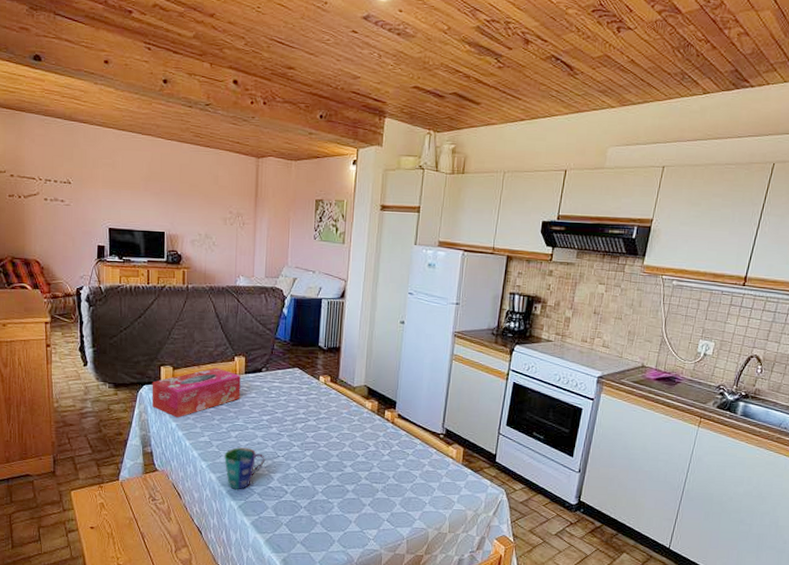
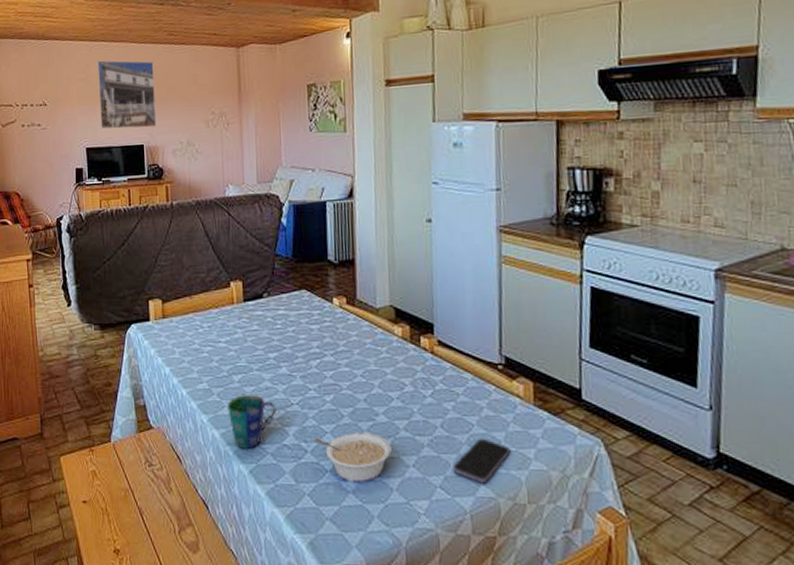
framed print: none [123,149,179,218] -> present [98,60,156,129]
tissue box: present [151,367,241,418] -> none [140,296,241,362]
legume: none [294,479,354,517] -> present [314,432,392,484]
smartphone: none [398,486,441,518] -> present [452,438,511,484]

